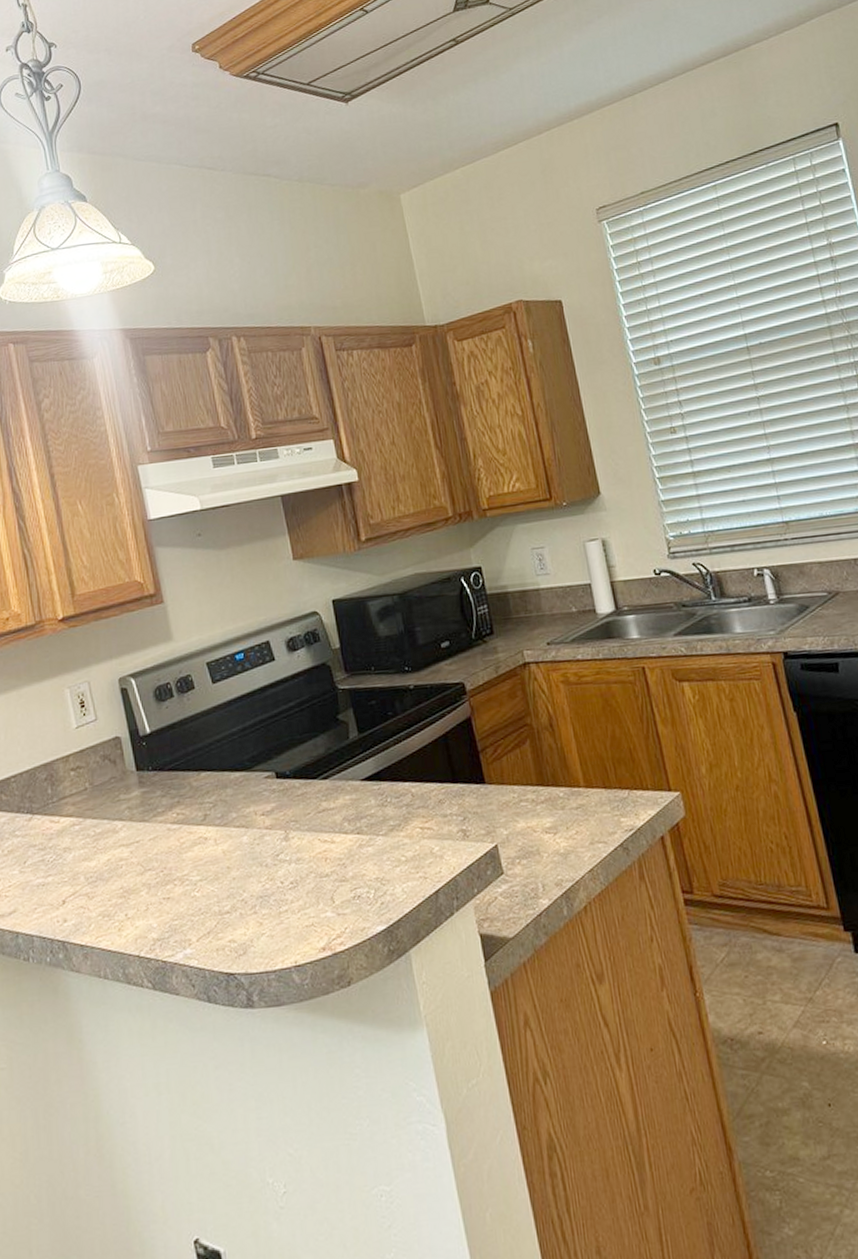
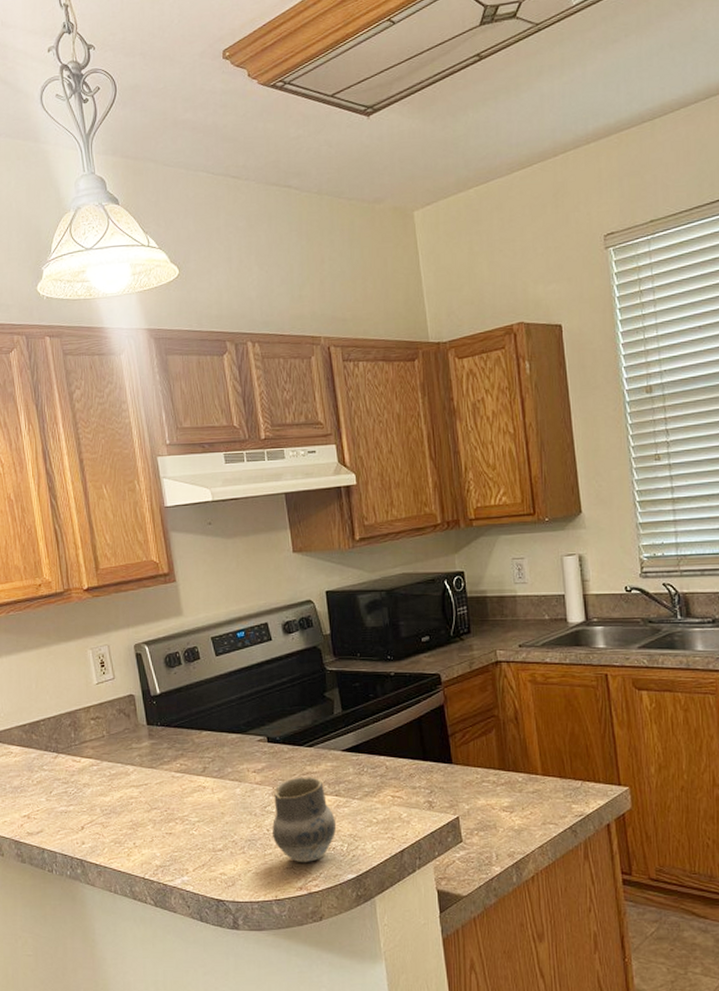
cup: none [287,814,361,918] -> present [272,777,337,863]

